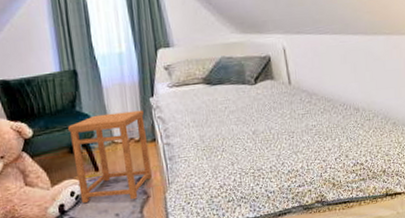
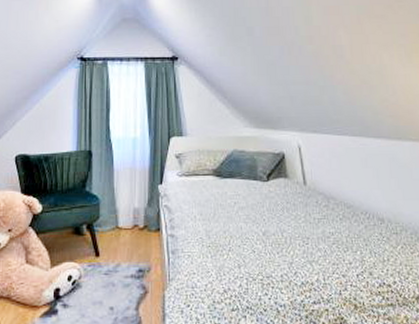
side table: present [68,110,152,203] -> none [76,197,152,293]

